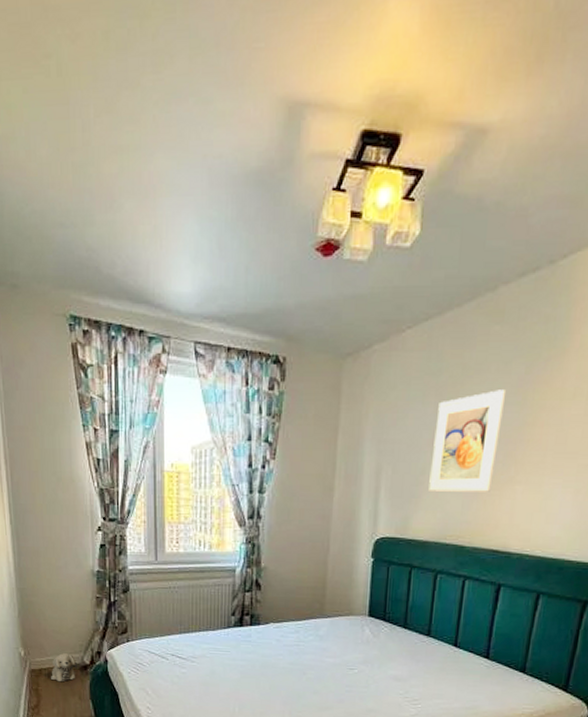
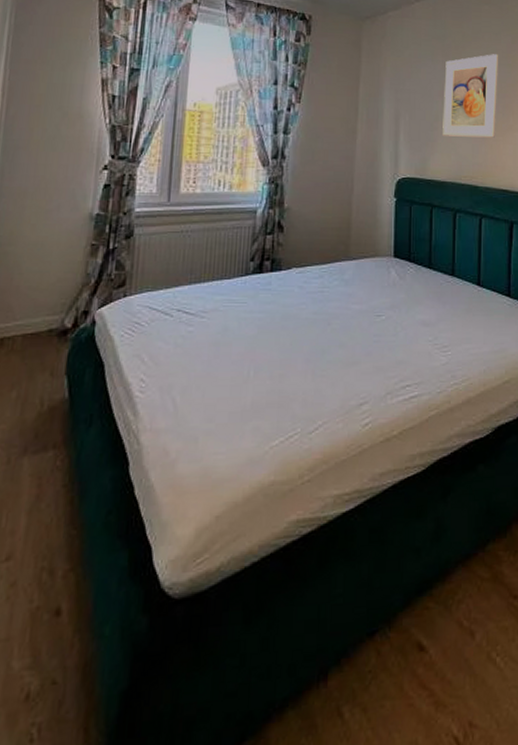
plush toy: present [51,653,78,682] -> none [15,316,56,353]

